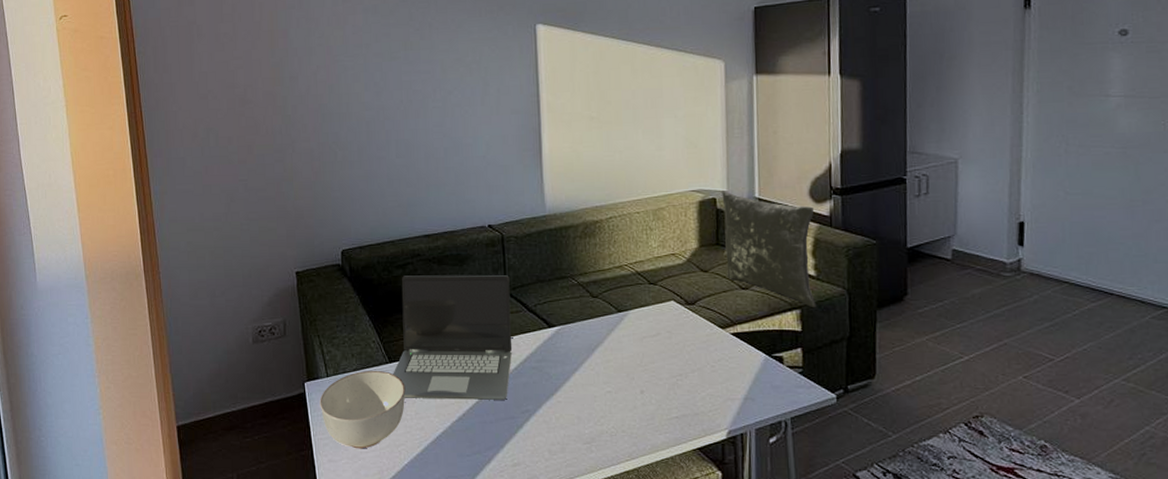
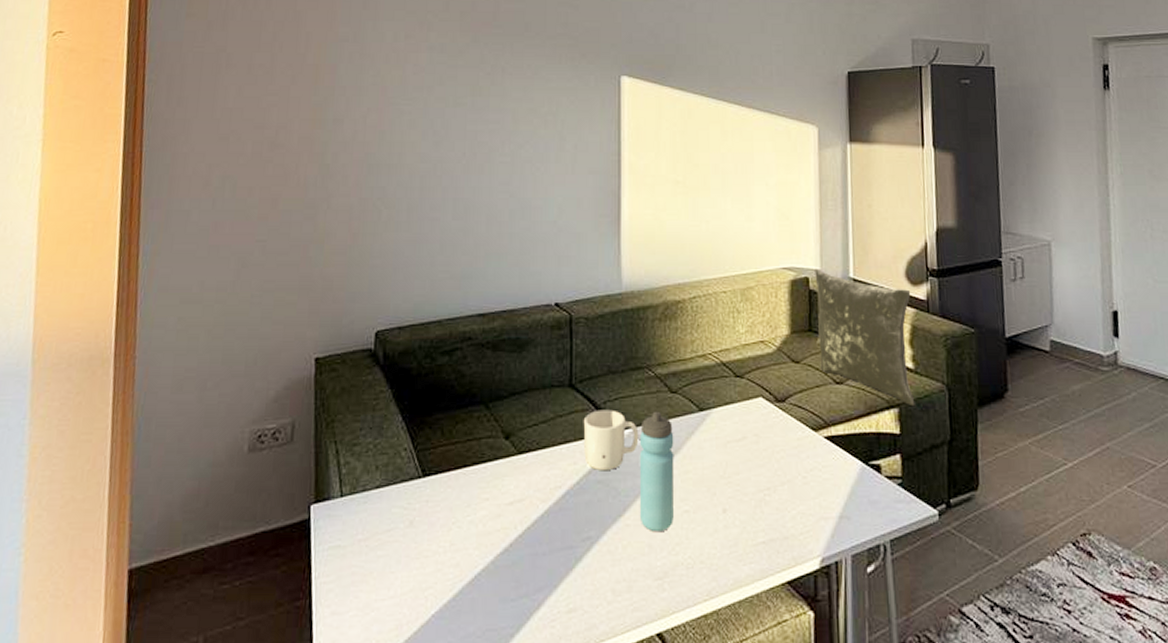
bowl: present [320,370,406,449] -> none [327,487,440,595]
laptop: present [393,275,512,400] -> none [426,364,576,525]
mug: none [517,311,566,360] -> present [583,409,639,471]
water bottle: none [567,312,598,408] -> present [639,411,675,533]

